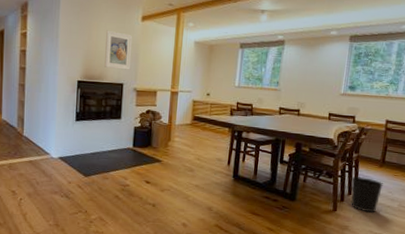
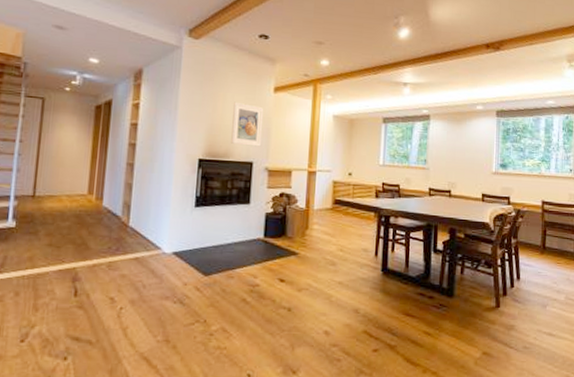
wastebasket: present [350,176,383,213] -> none [512,266,546,308]

